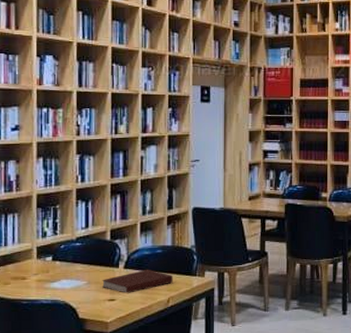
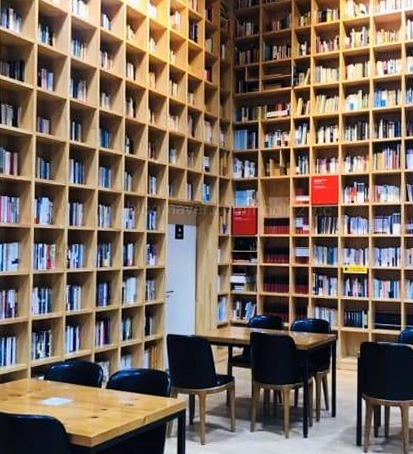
notebook: present [102,270,173,293] -> none [87,390,149,411]

